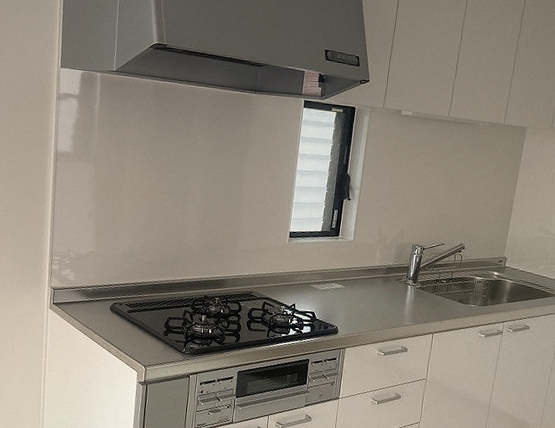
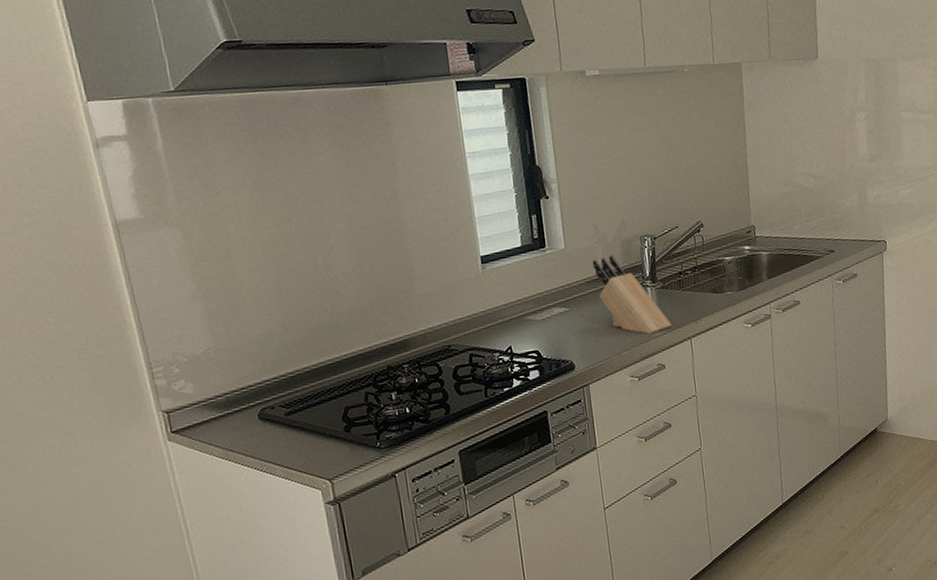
knife block: none [369,253,421,322] -> present [592,254,672,334]

